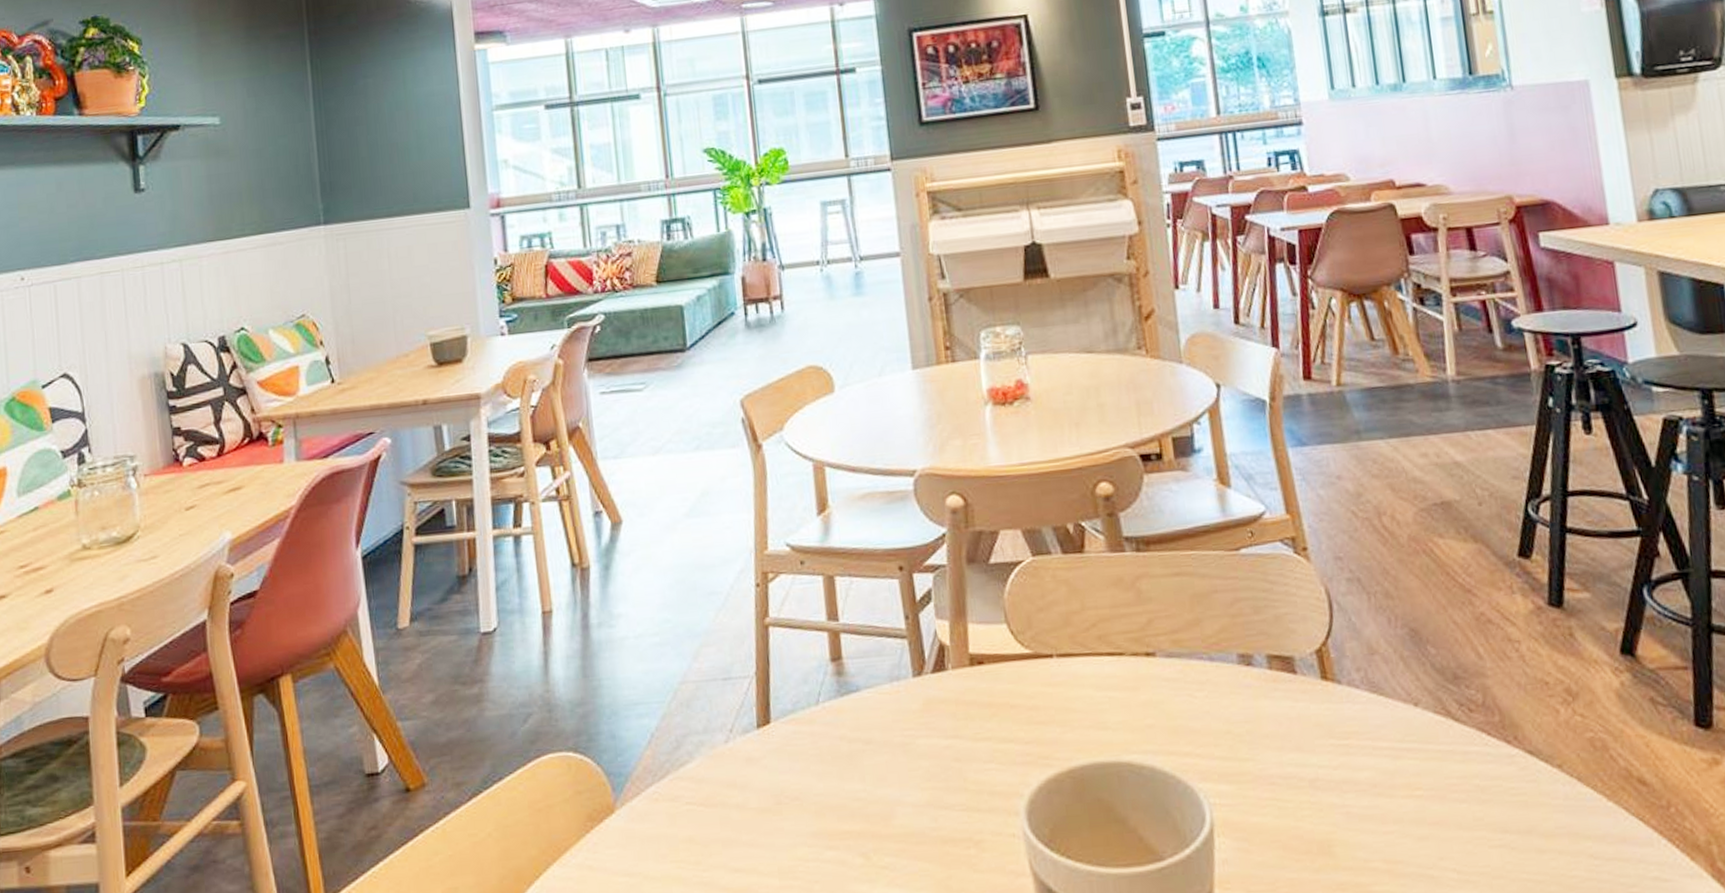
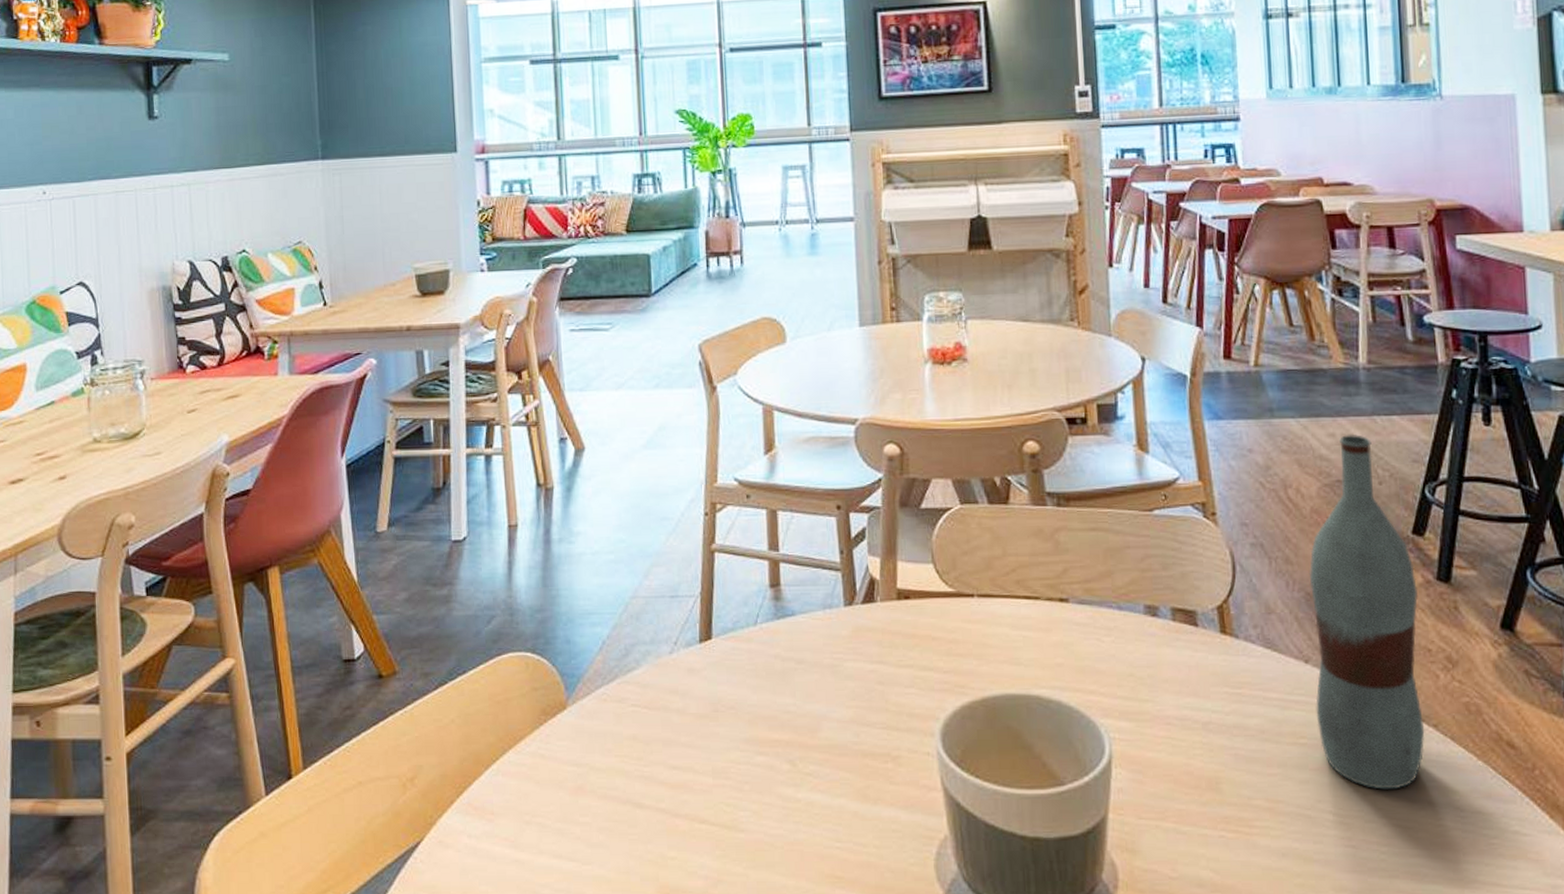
bottle: none [1411,452,1550,841] -> present [1309,433,1425,790]

